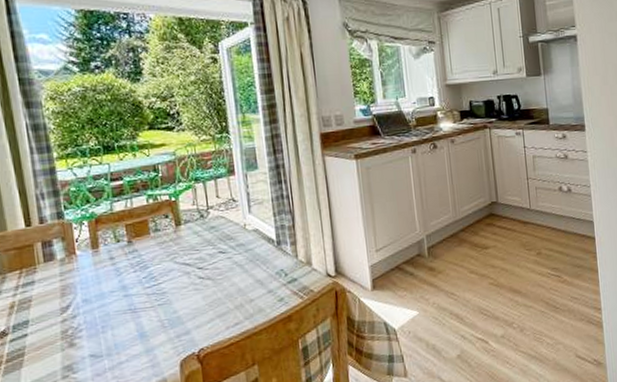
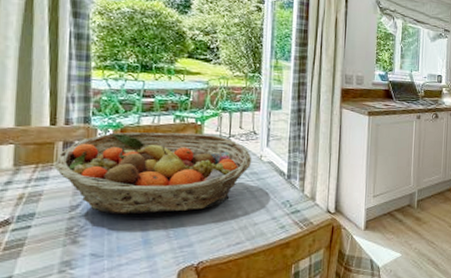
fruit basket: none [36,209,236,311] -> present [53,132,252,215]

